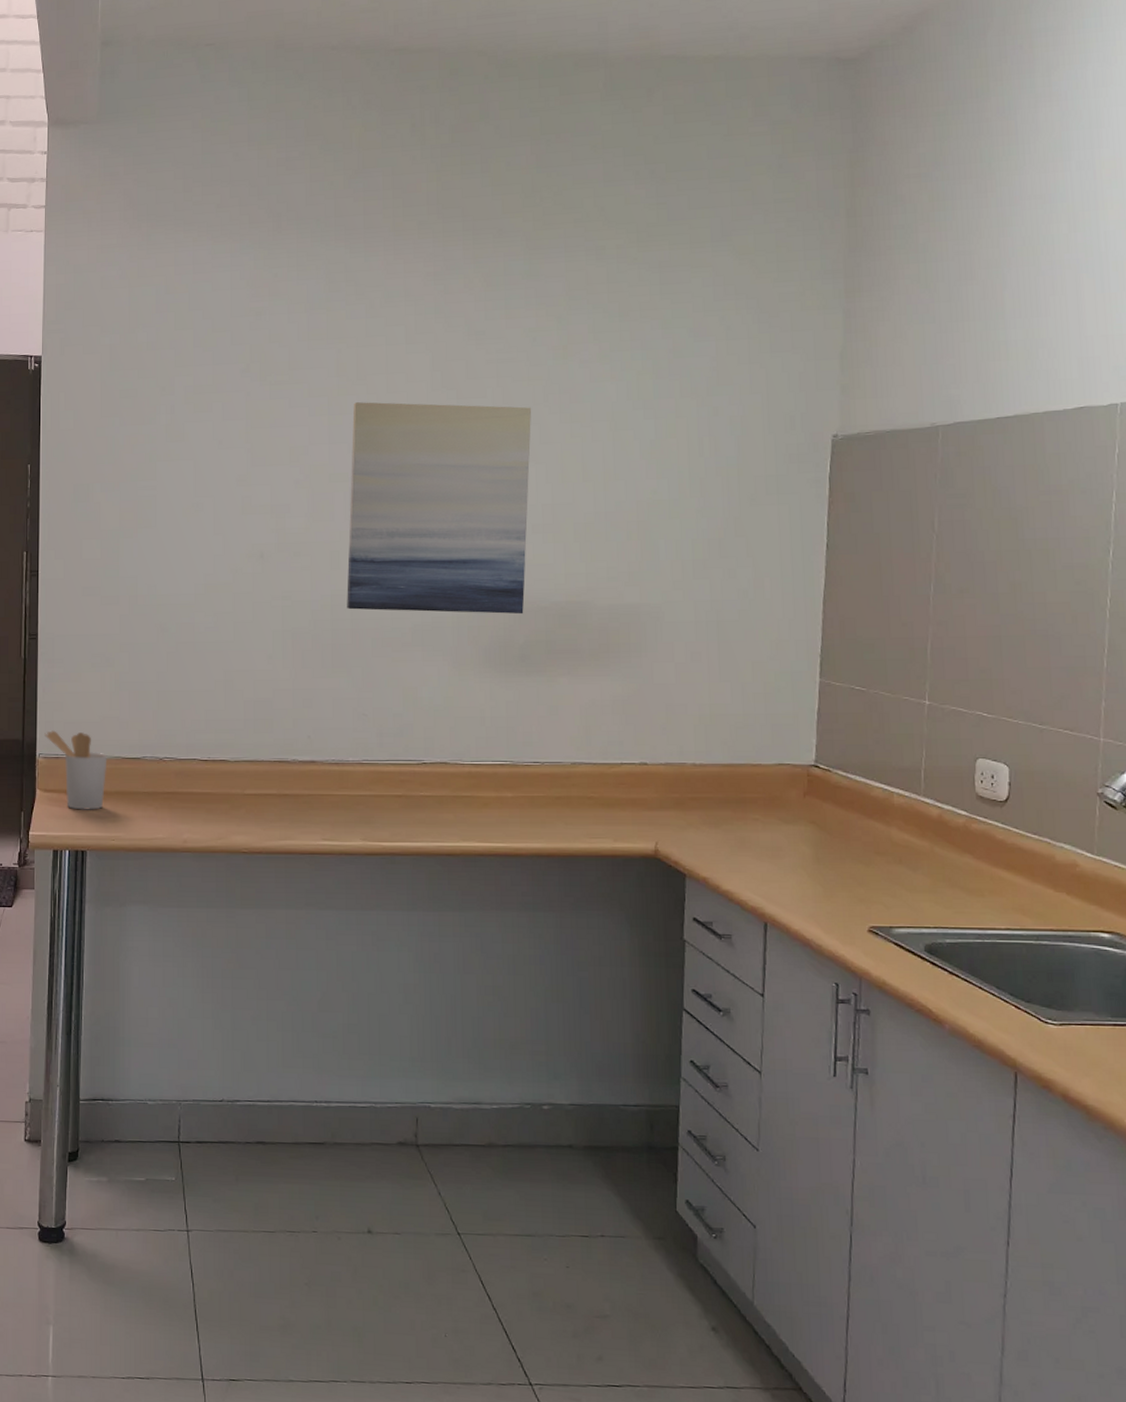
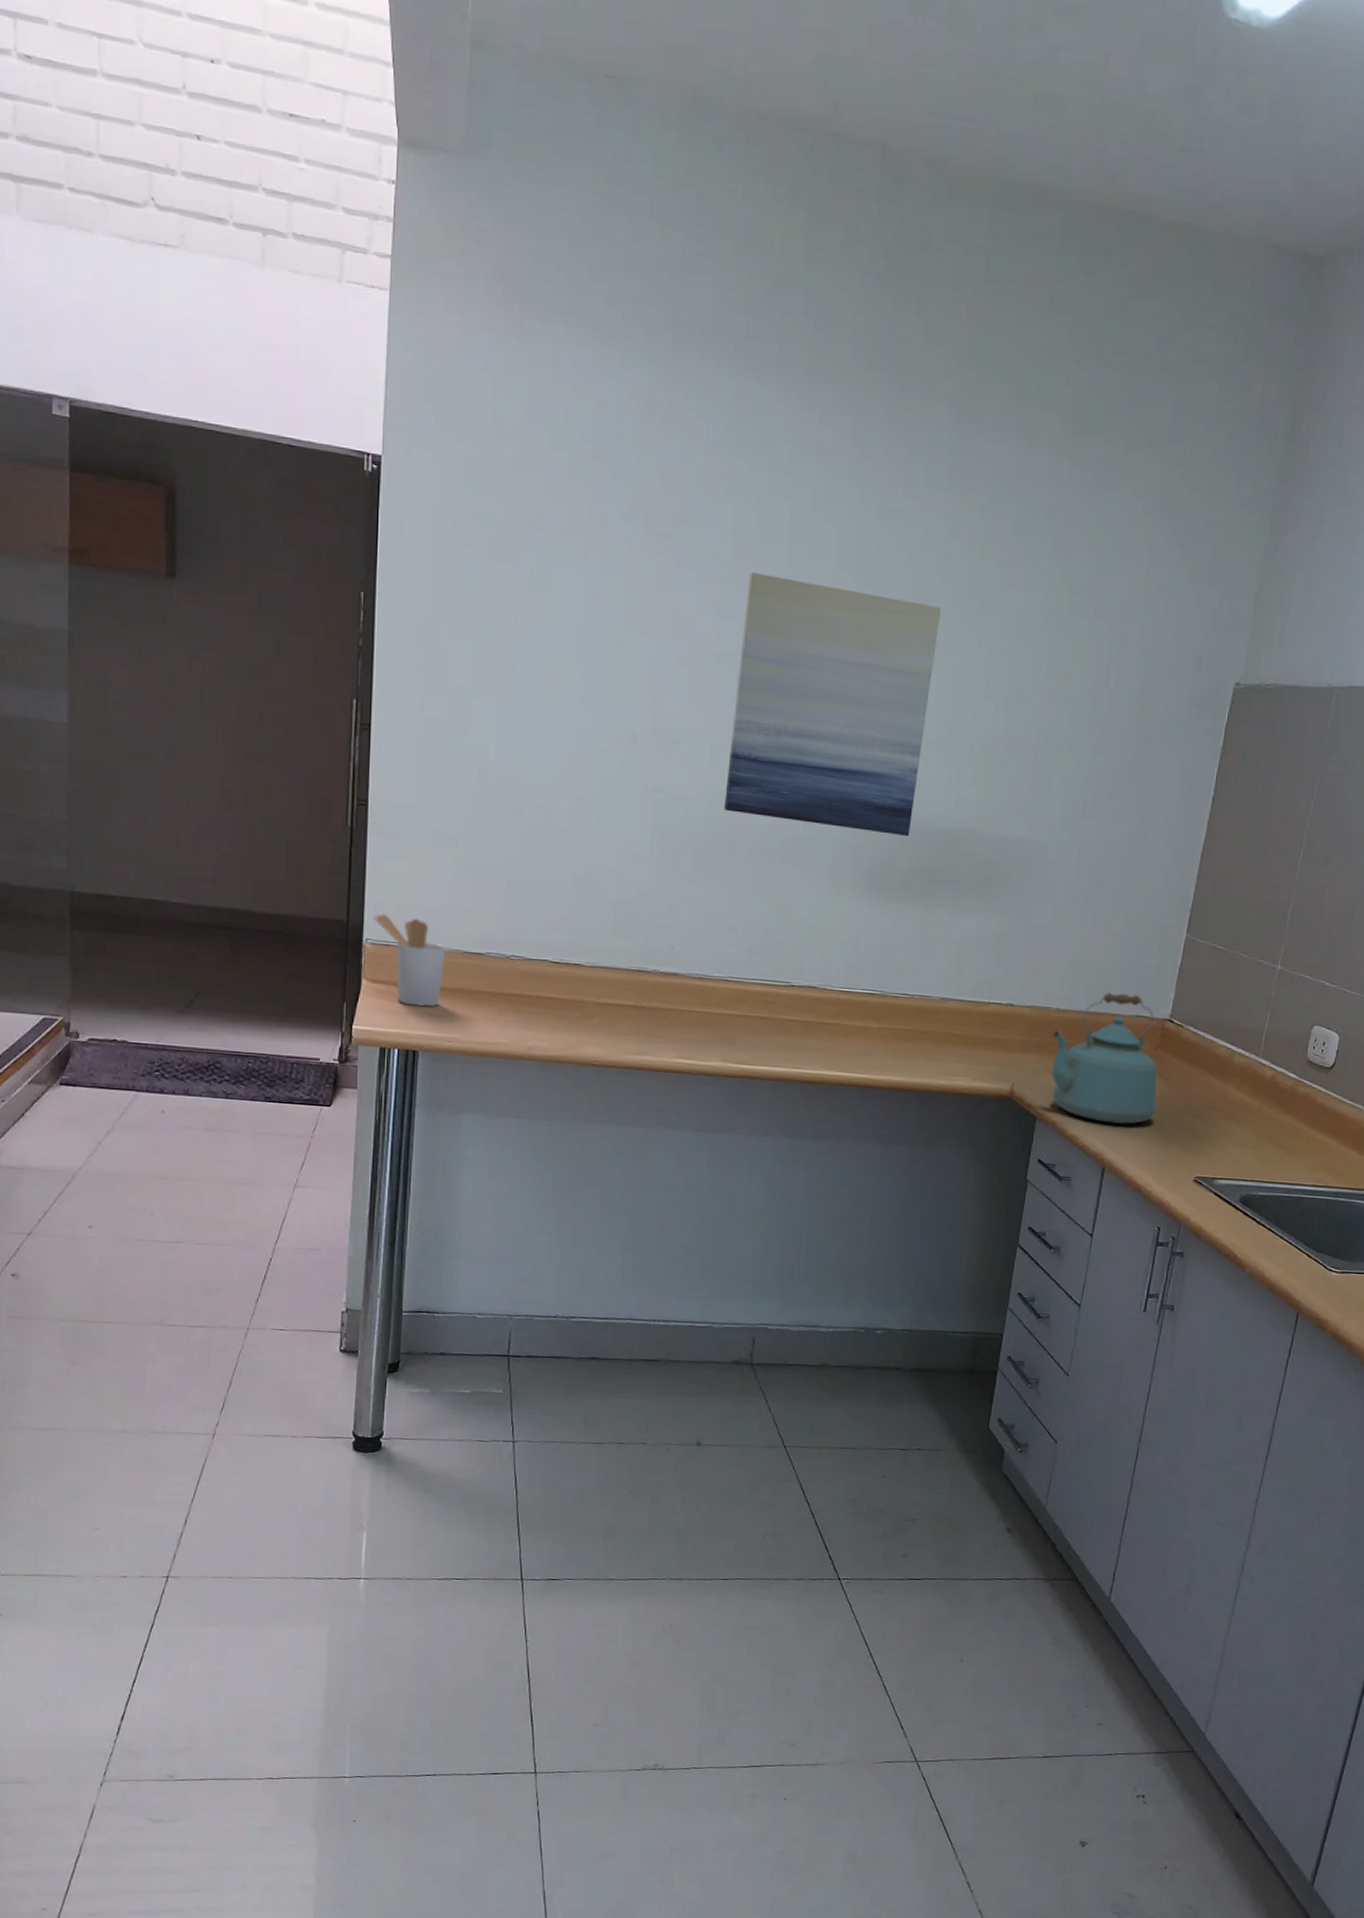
kettle: none [692,742,814,876] -> present [1051,992,1158,1125]

